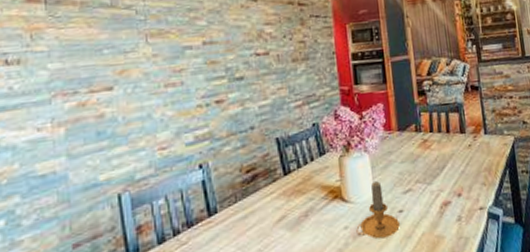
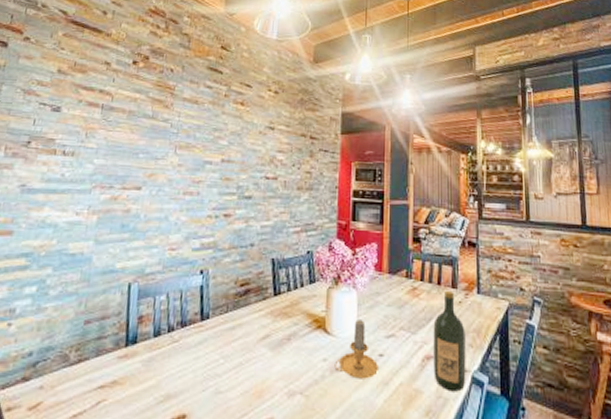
wine bottle: none [447,136,483,231] -> present [433,290,466,392]

